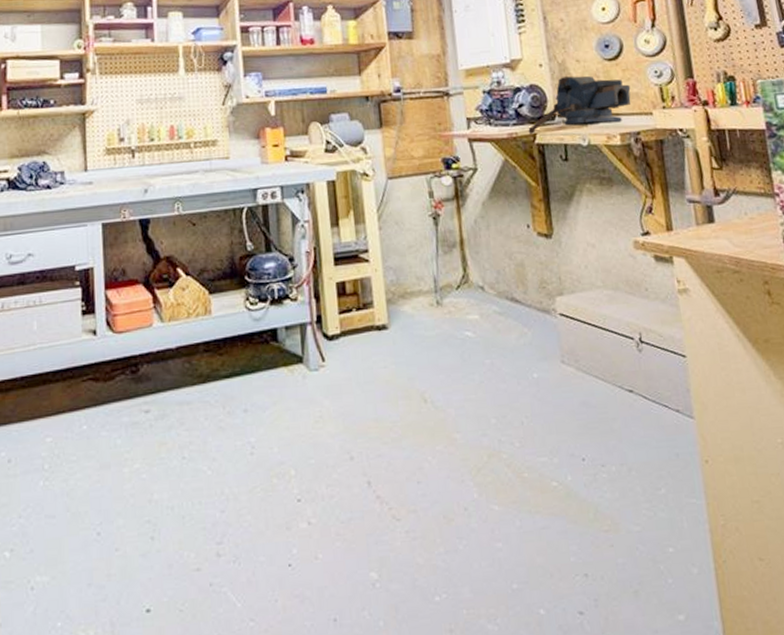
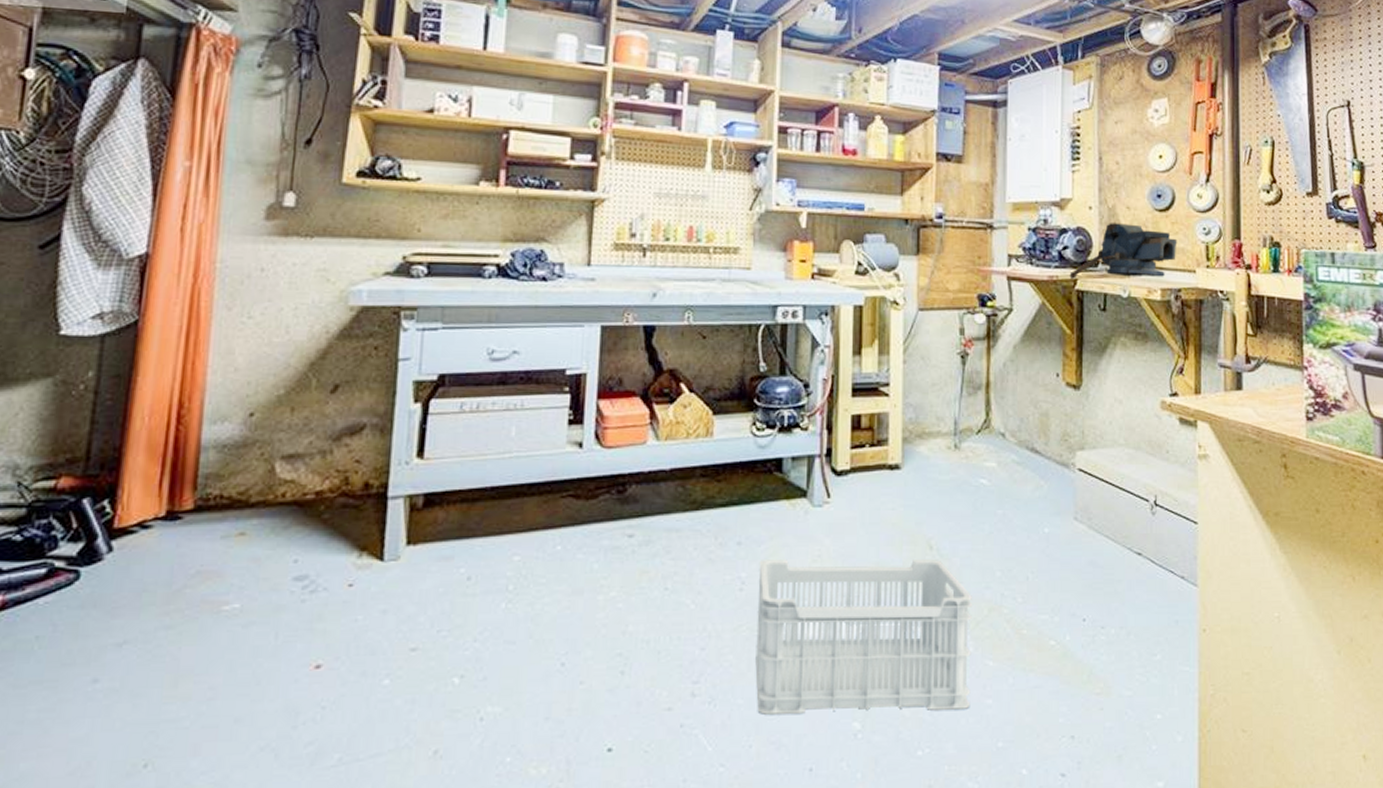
plastic crate: none [265,412,481,570] -> present [755,559,972,715]

